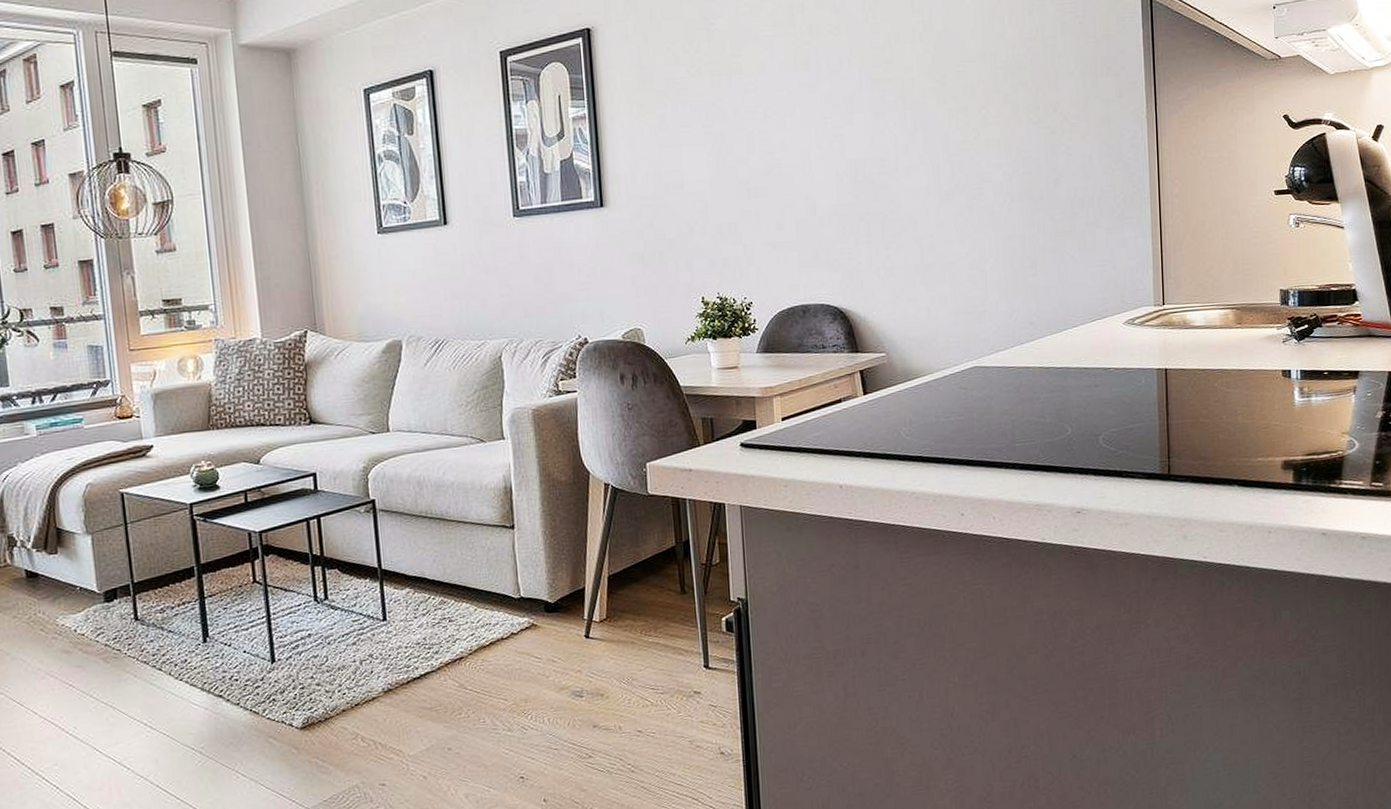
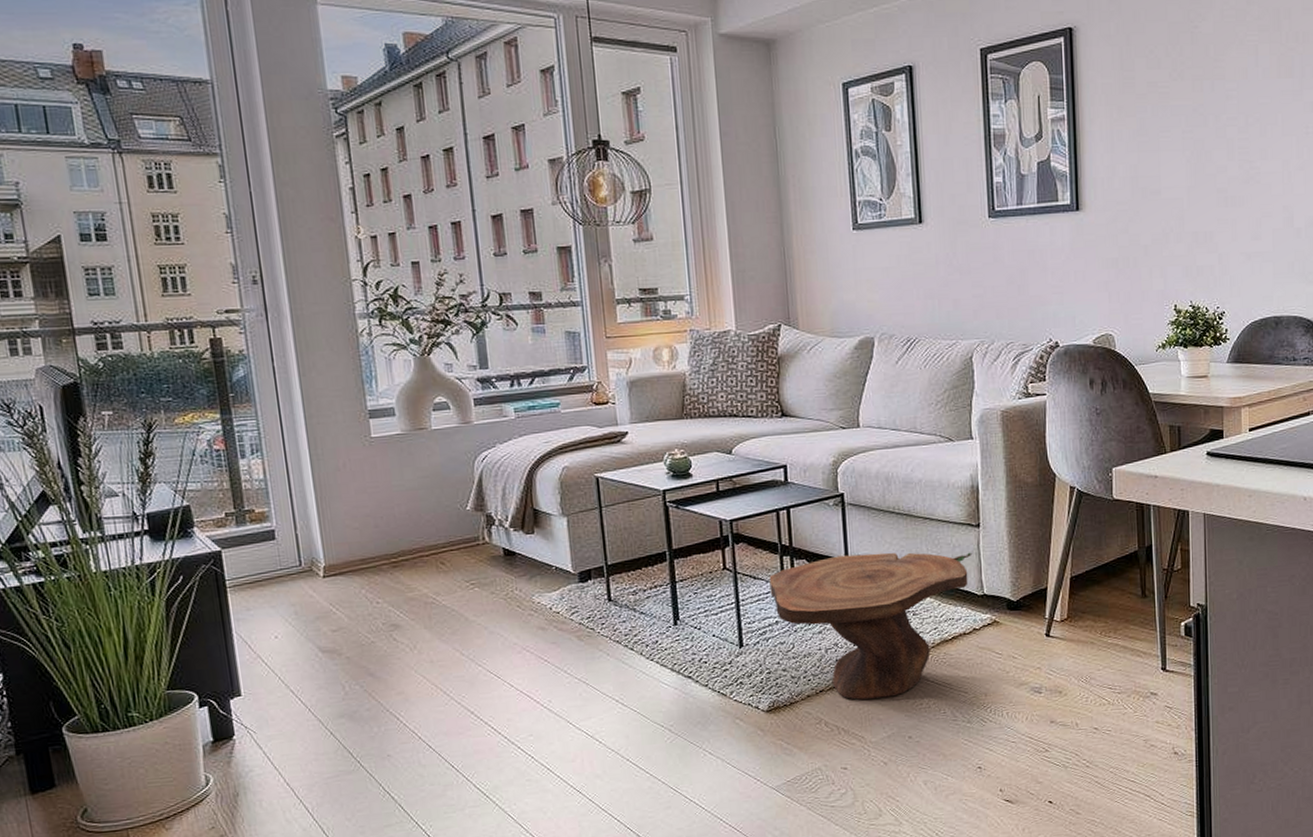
side table: none [300,554,508,712] -> present [769,552,973,700]

